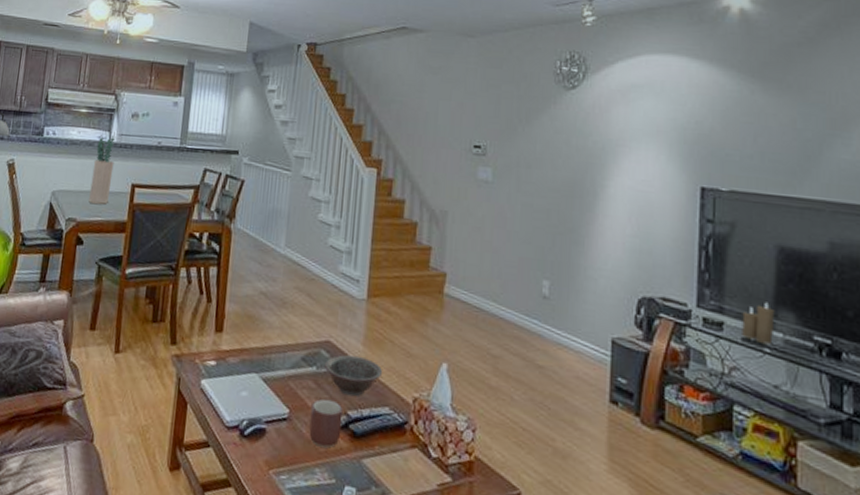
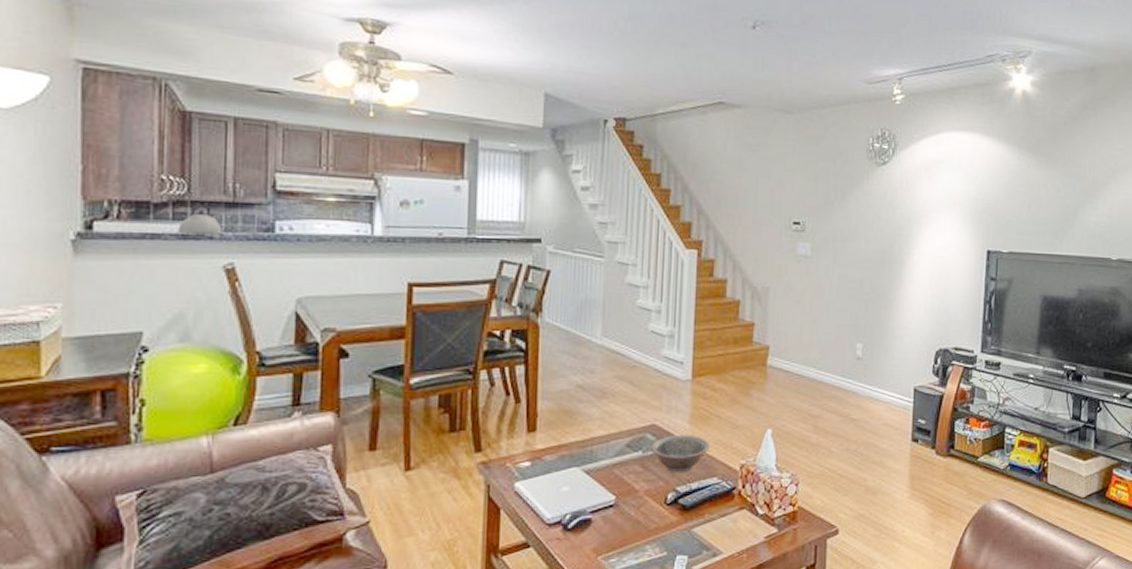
vase: present [89,132,116,206] -> none [351,224,381,310]
mug: present [309,398,343,448] -> none [638,480,672,525]
candle: present [742,302,775,346] -> none [1013,342,1038,377]

